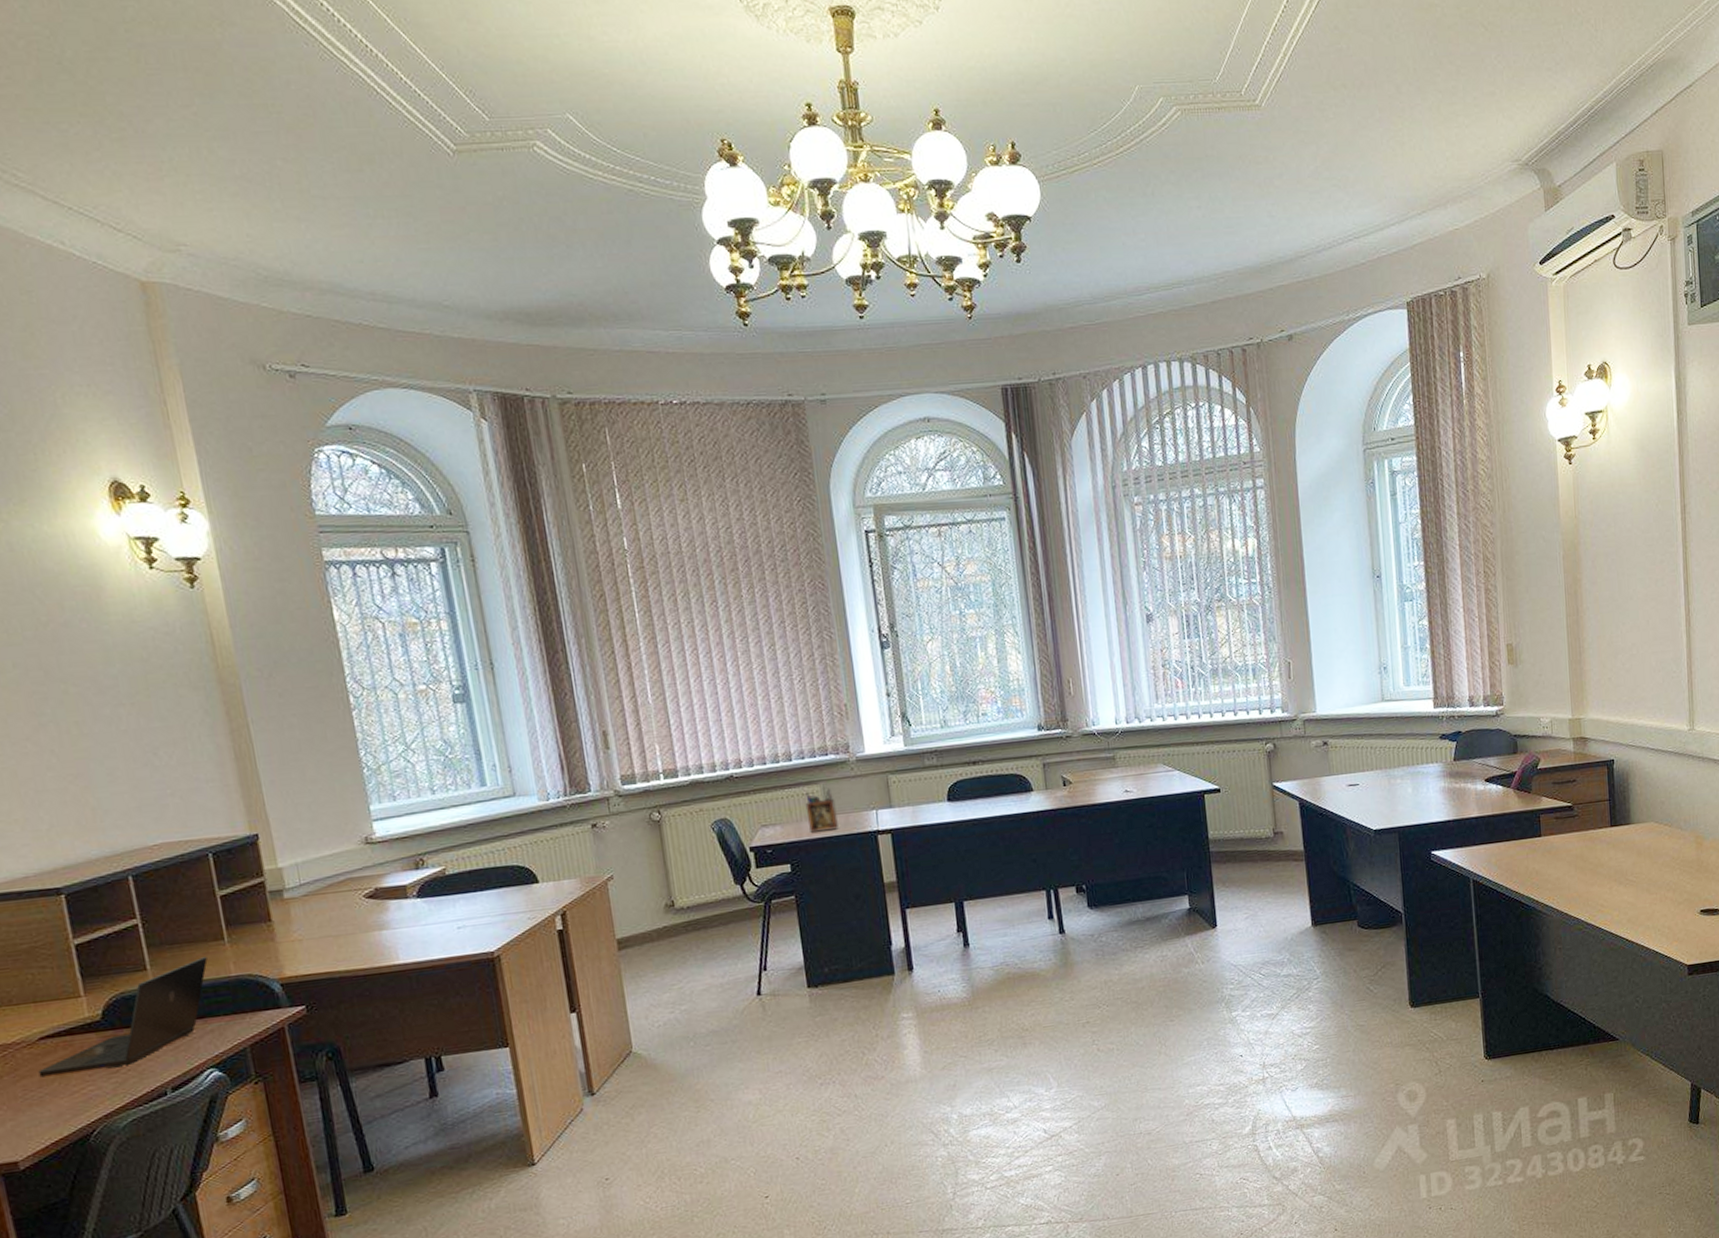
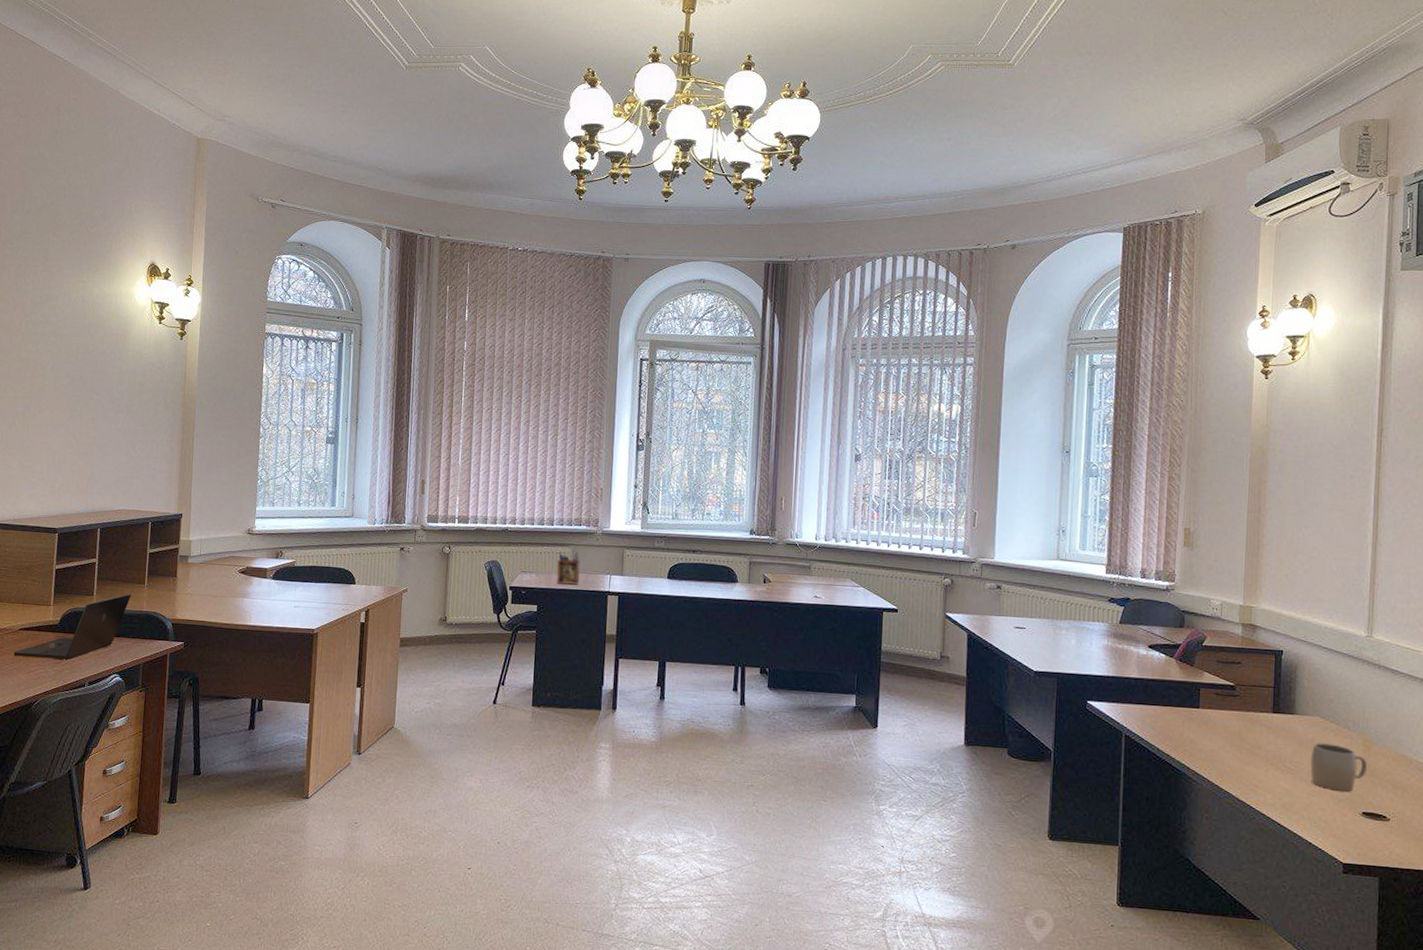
mug: none [1649,847,1701,894] -> present [1310,743,1368,792]

